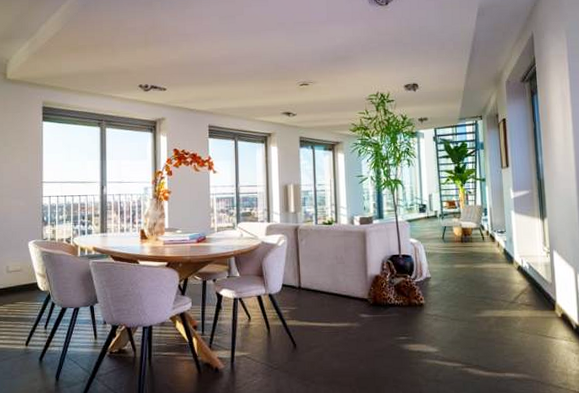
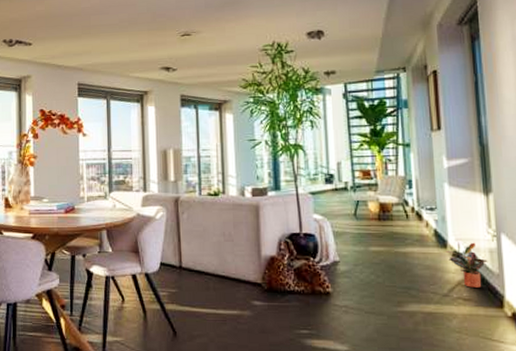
potted plant: none [512,258,544,295] -> present [445,242,488,288]

